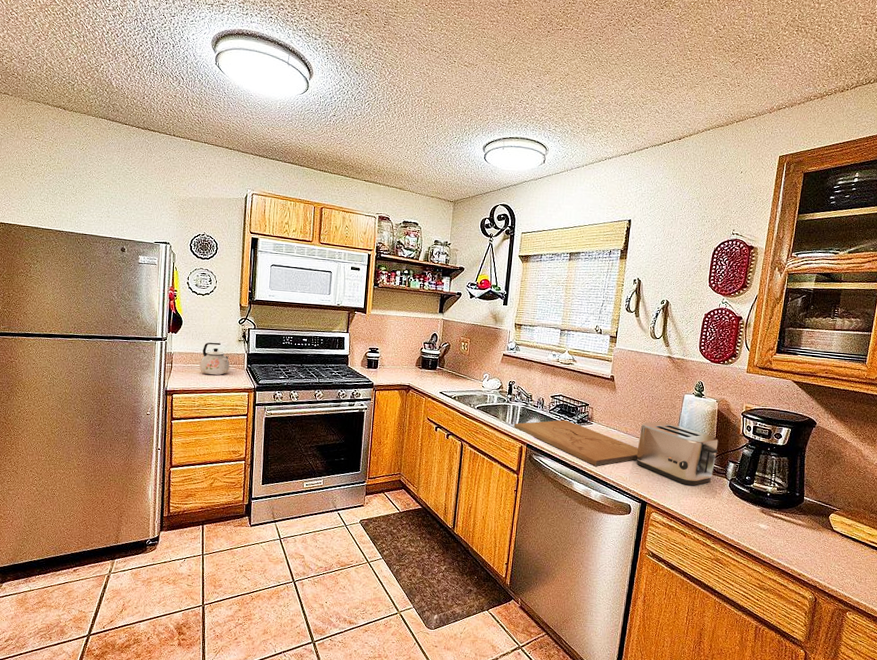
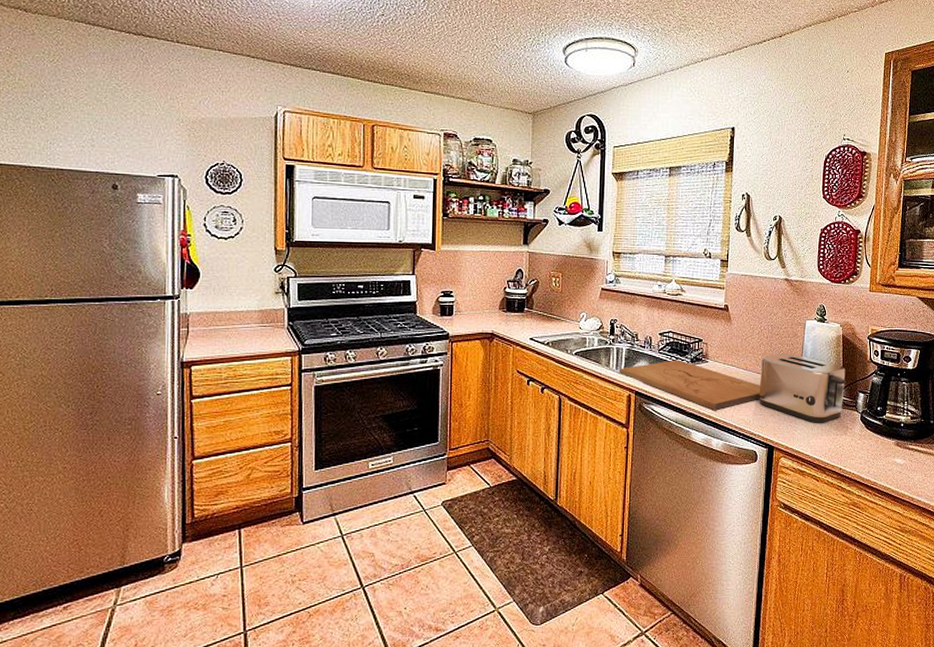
kettle: present [199,342,230,376] -> none [225,297,265,338]

